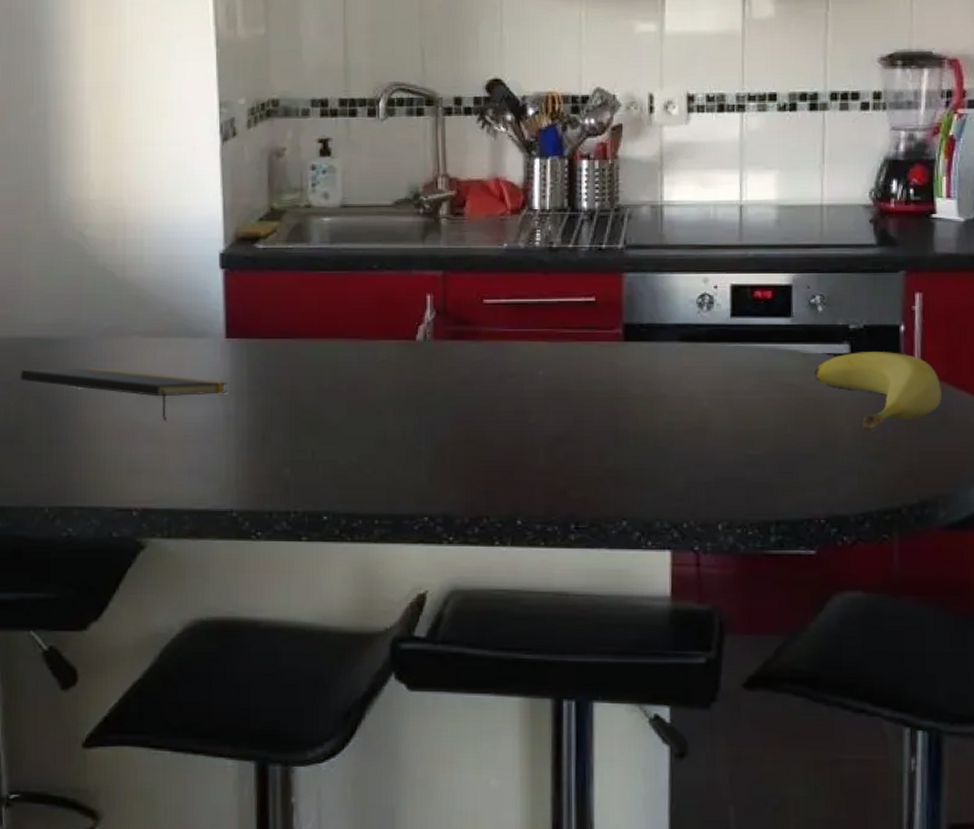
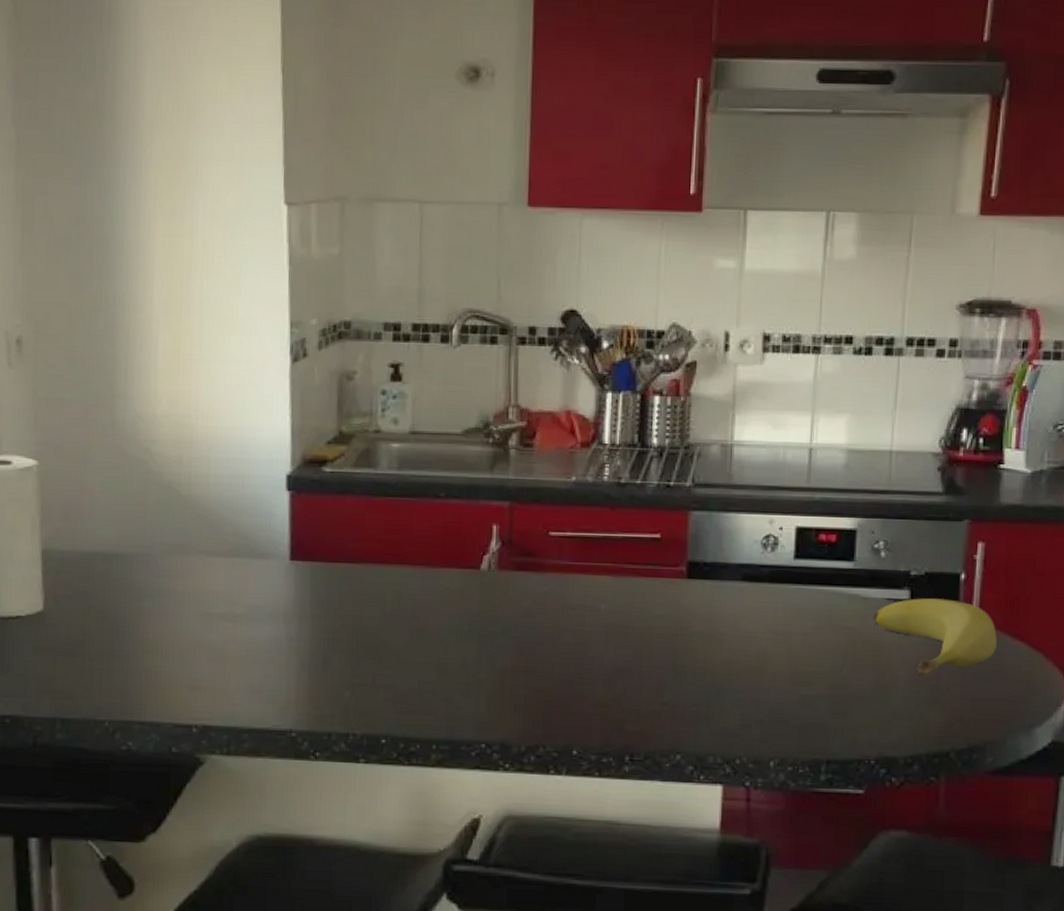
notepad: present [19,368,227,420] -> none [82,583,290,639]

